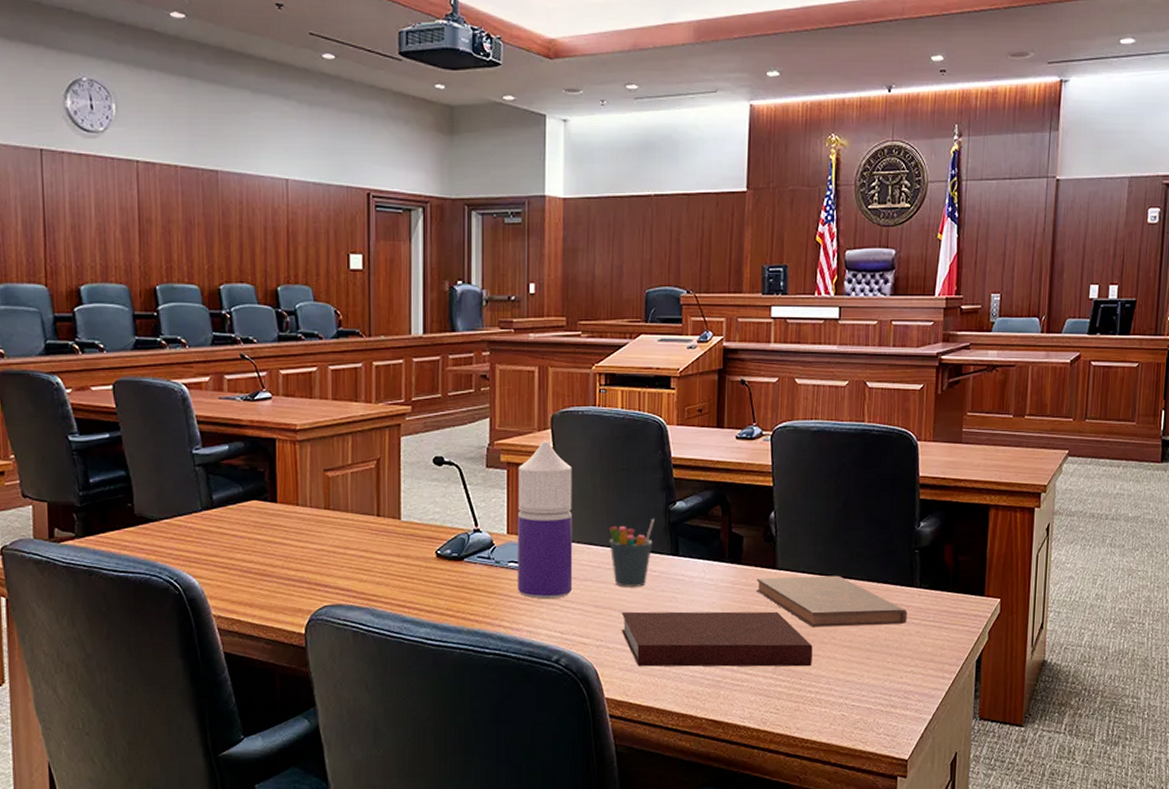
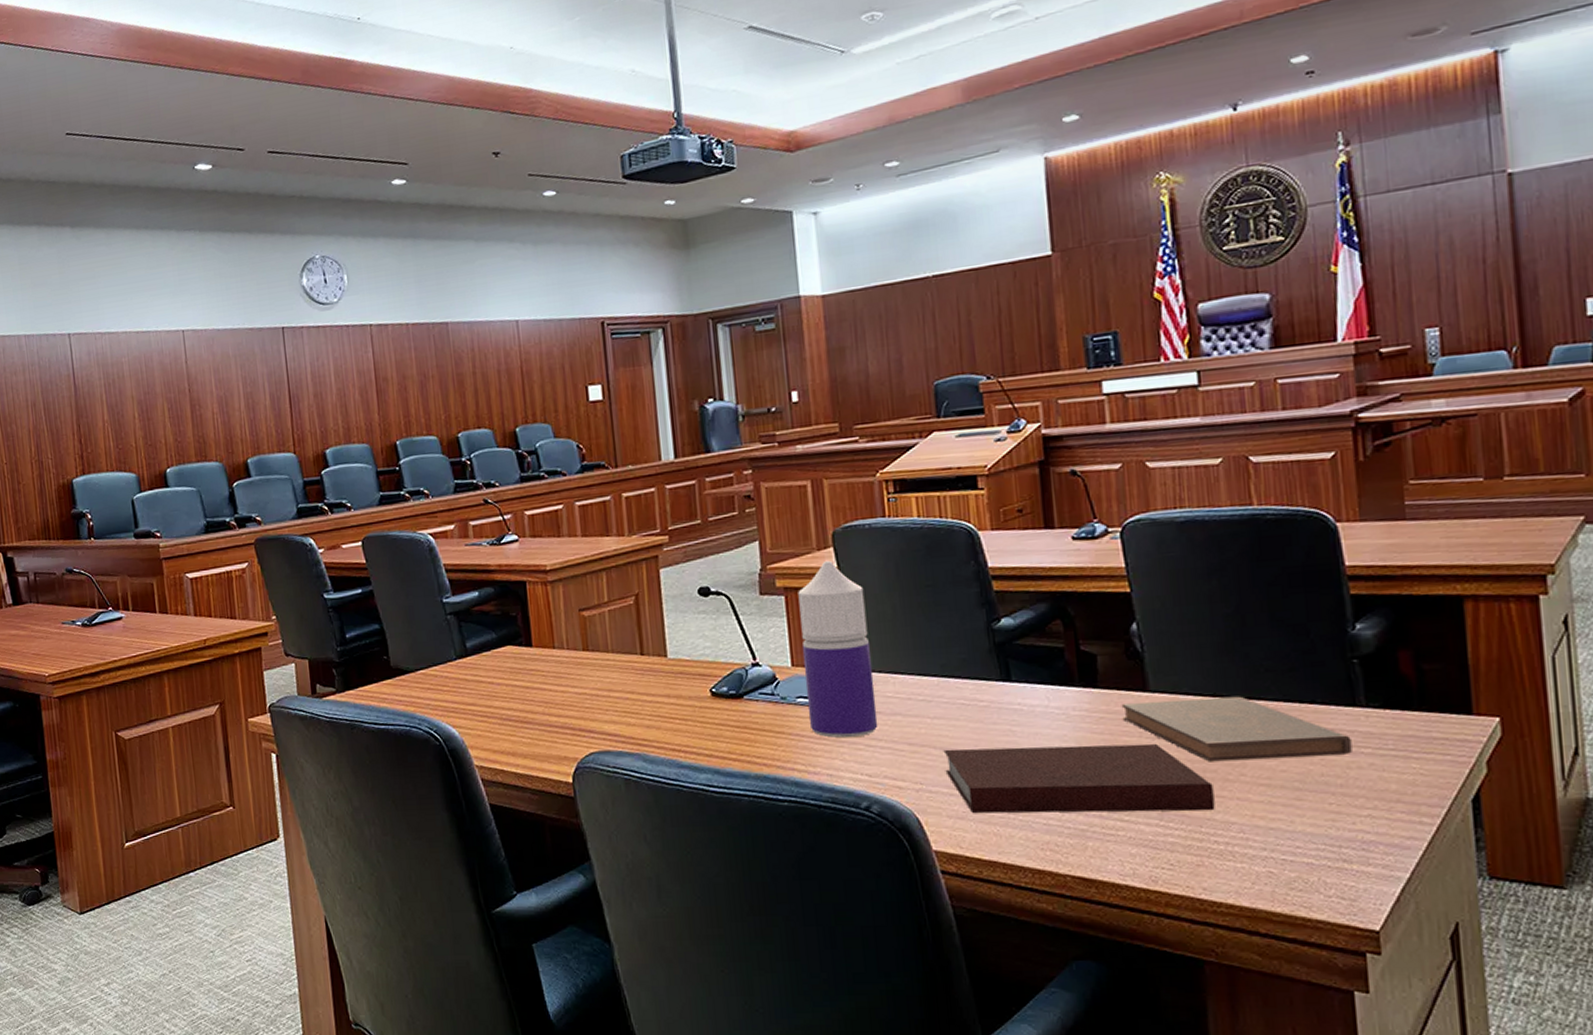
pen holder: present [609,519,655,588] -> none [917,640,976,722]

